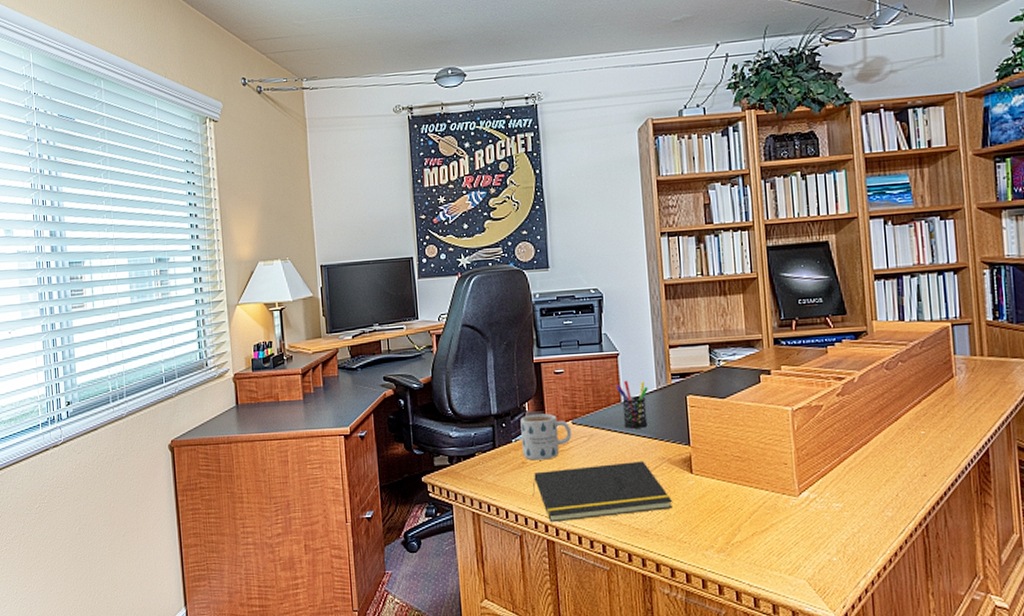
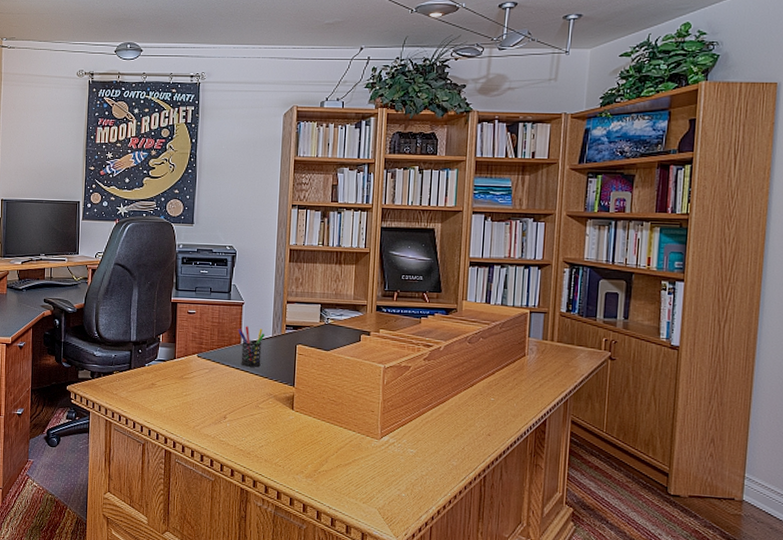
mug: present [520,413,572,461] -> none [153,345,196,384]
notepad: present [532,461,673,523] -> none [157,393,274,437]

